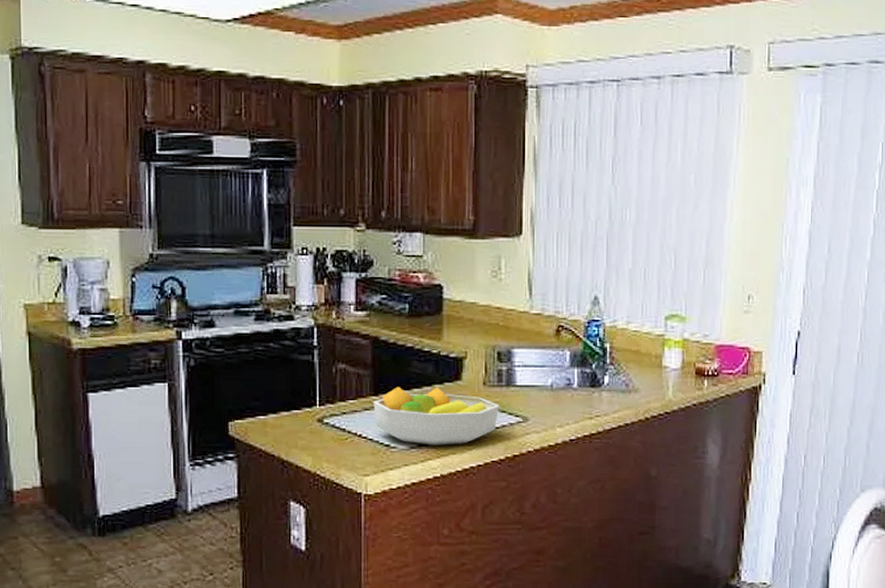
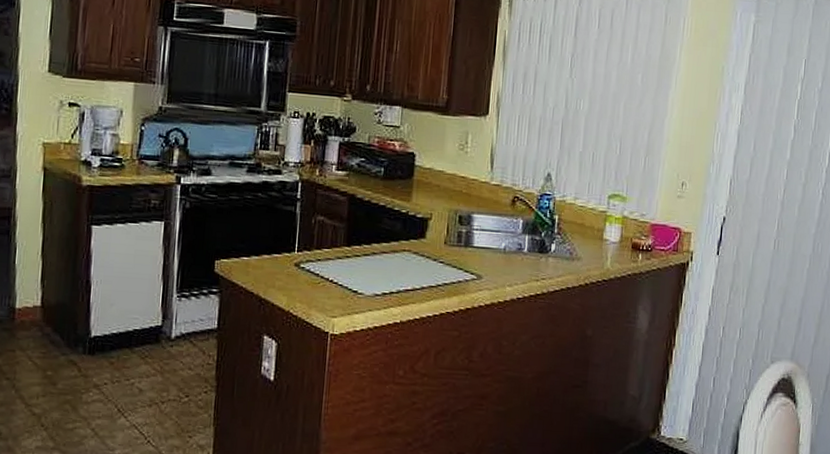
fruit bowl: present [373,386,500,445] -> none [345,239,457,295]

